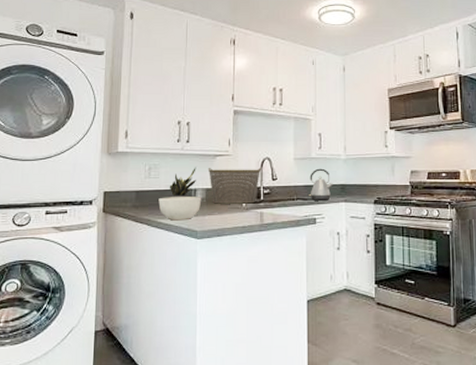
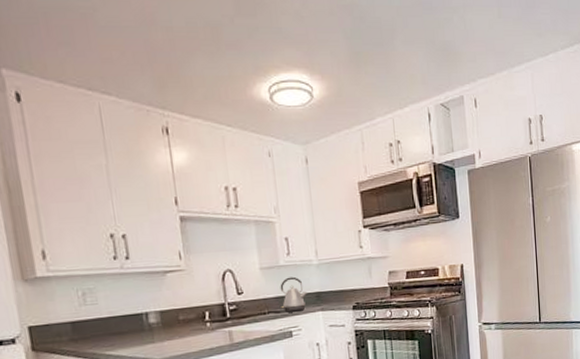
bowl: present [158,197,202,221] -> none [102,321,157,352]
potted plant: present [170,167,196,198] -> none [114,287,146,326]
basket: present [207,168,262,204] -> none [158,281,224,327]

